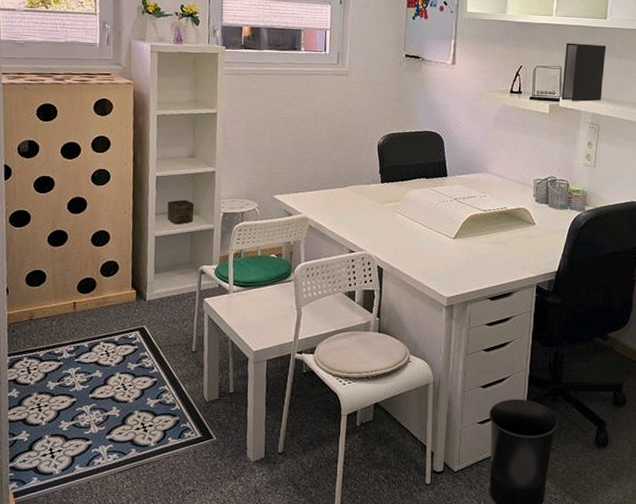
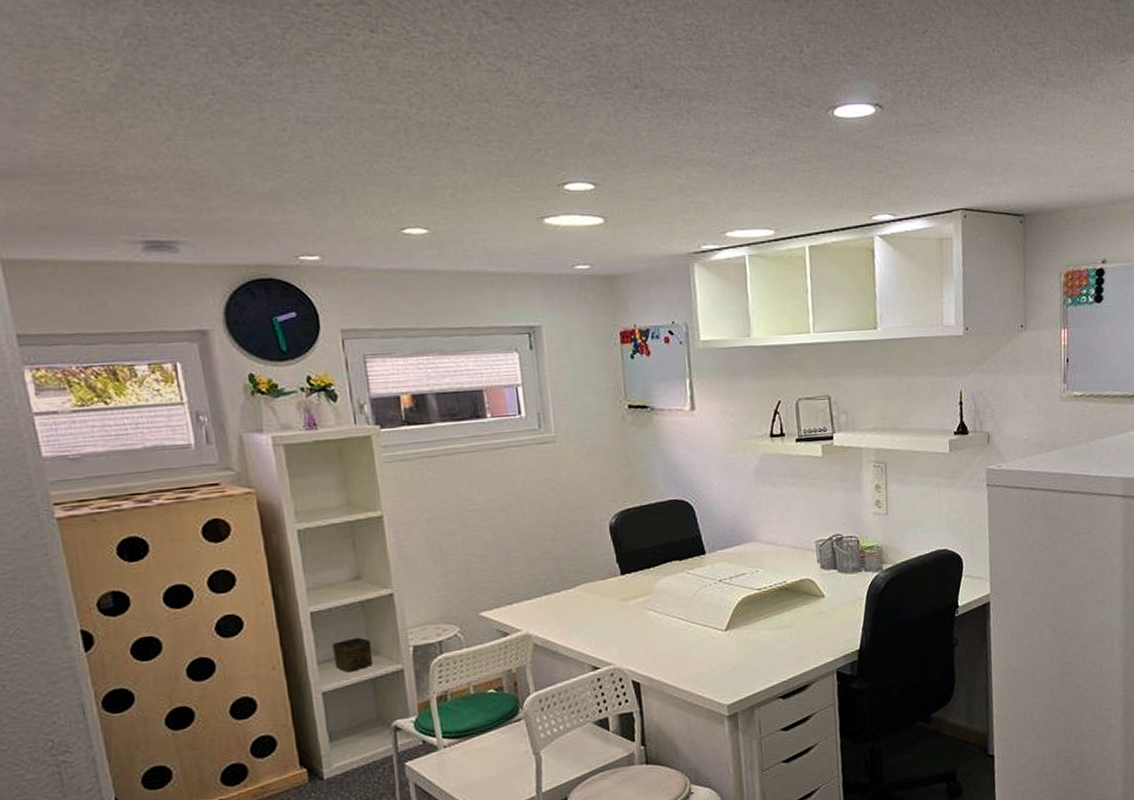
binder: present [561,42,606,102] -> none [831,362,884,438]

